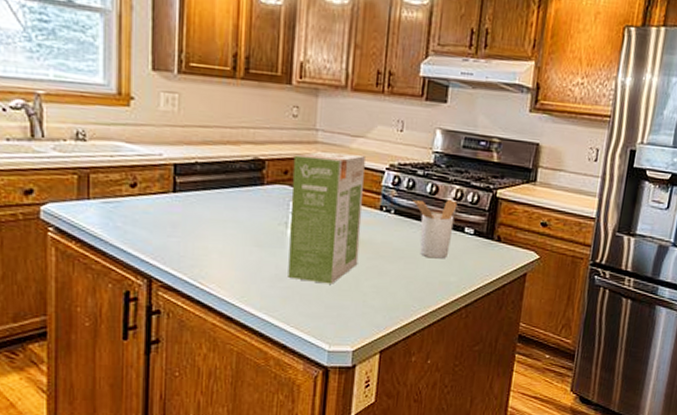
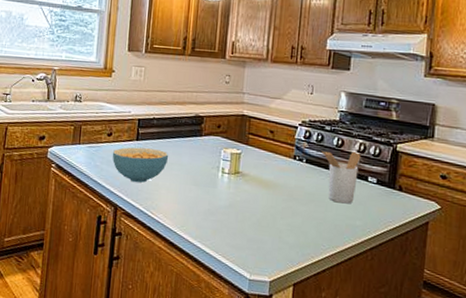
cereal bowl: none [139,201,220,247] -> present [112,147,169,183]
food box: present [288,151,365,284] -> none [218,110,282,221]

